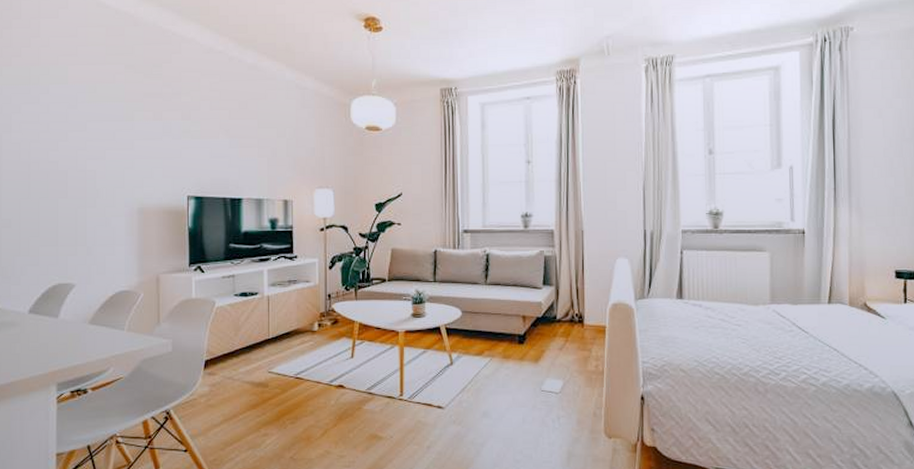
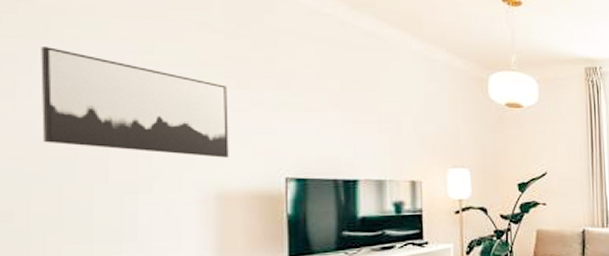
wall art: none [26,91,147,179] -> present [41,47,229,158]

